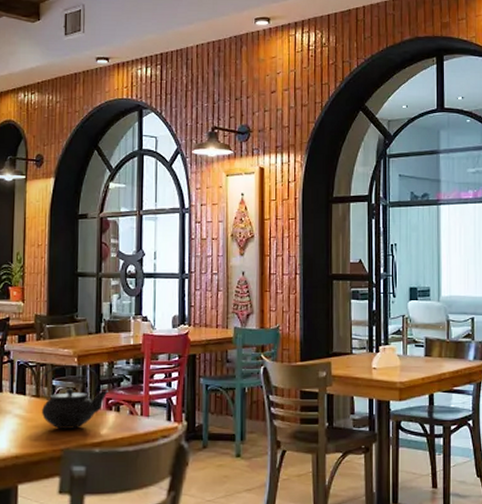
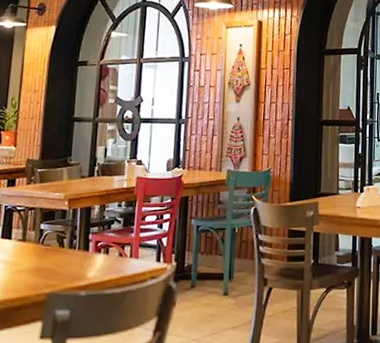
teapot: present [40,364,108,429] -> none [27,207,98,273]

